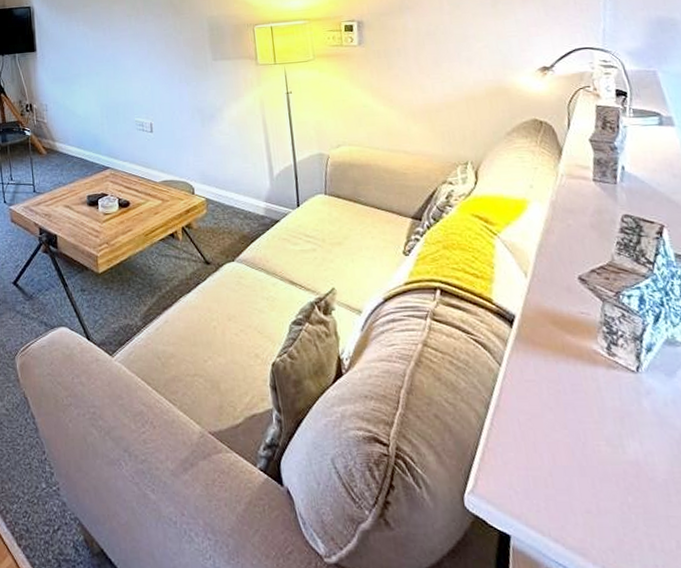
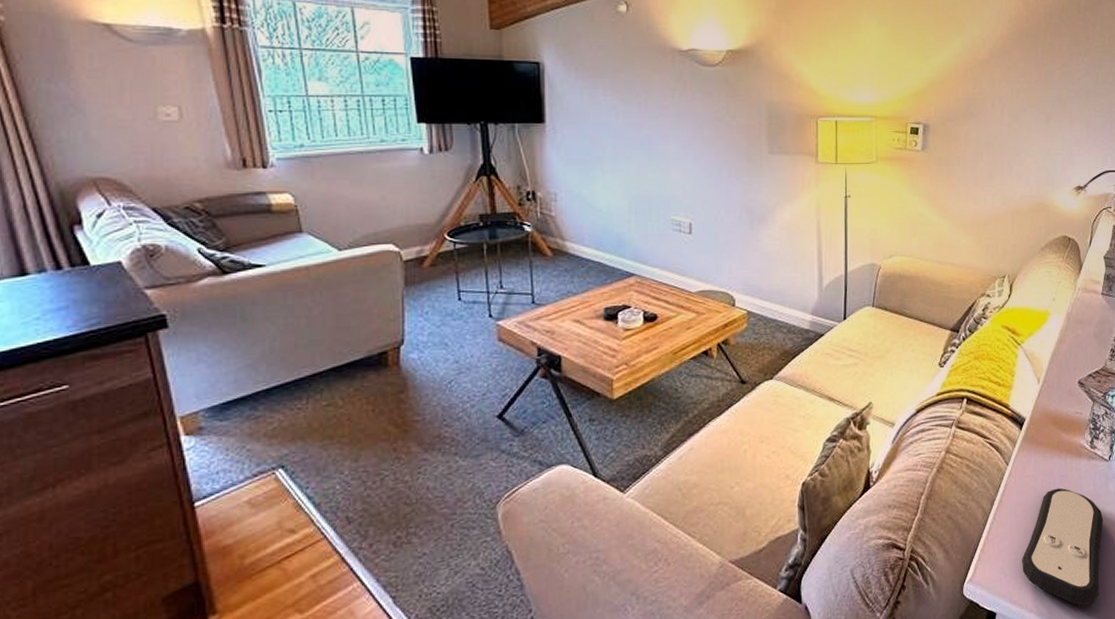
remote control: none [535,398,652,549] -> present [1022,488,1103,607]

